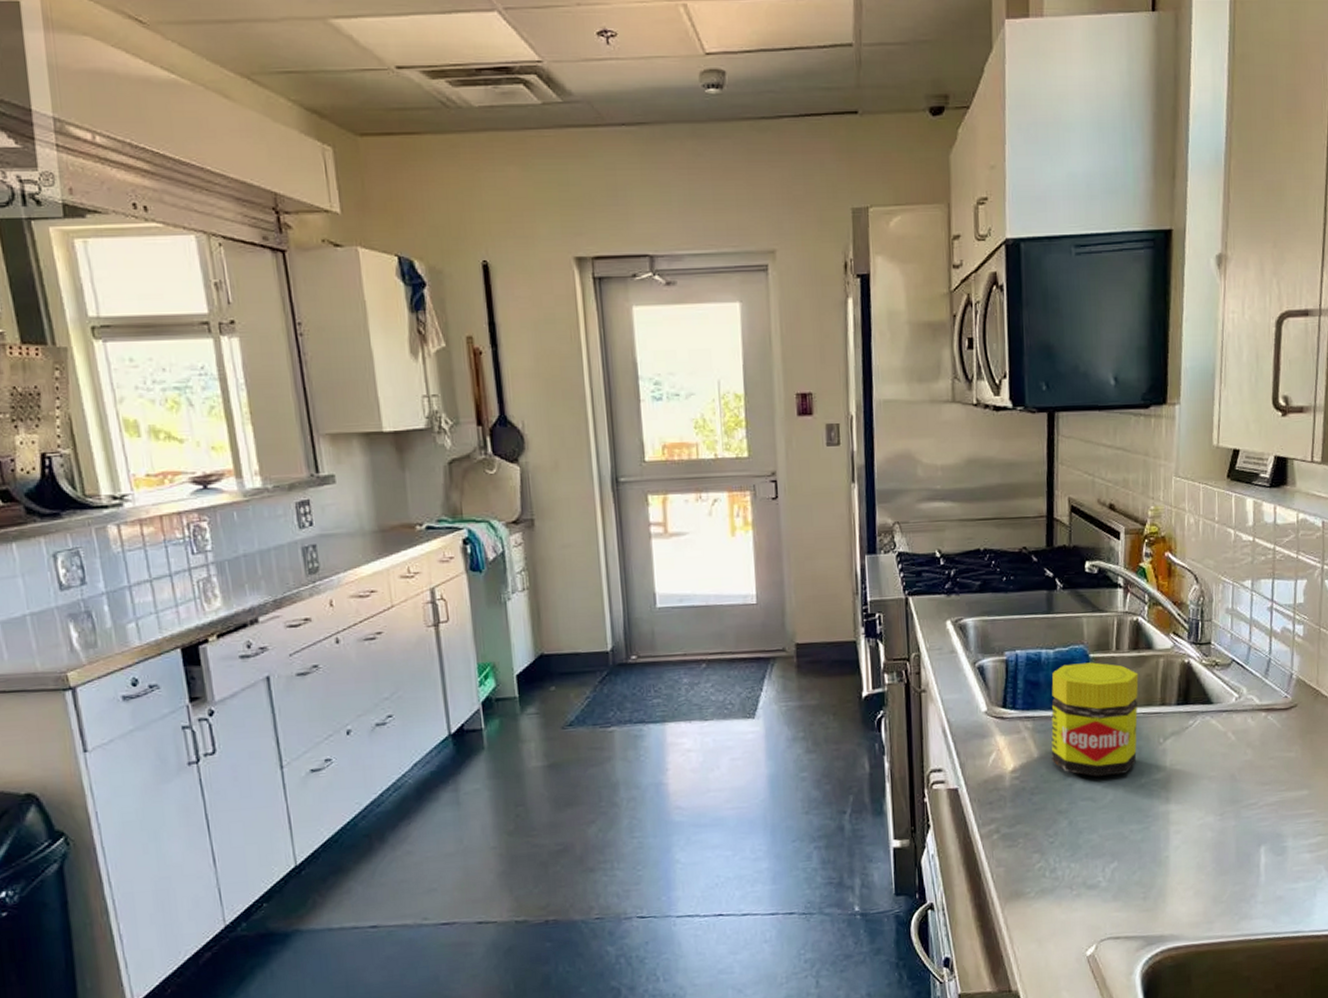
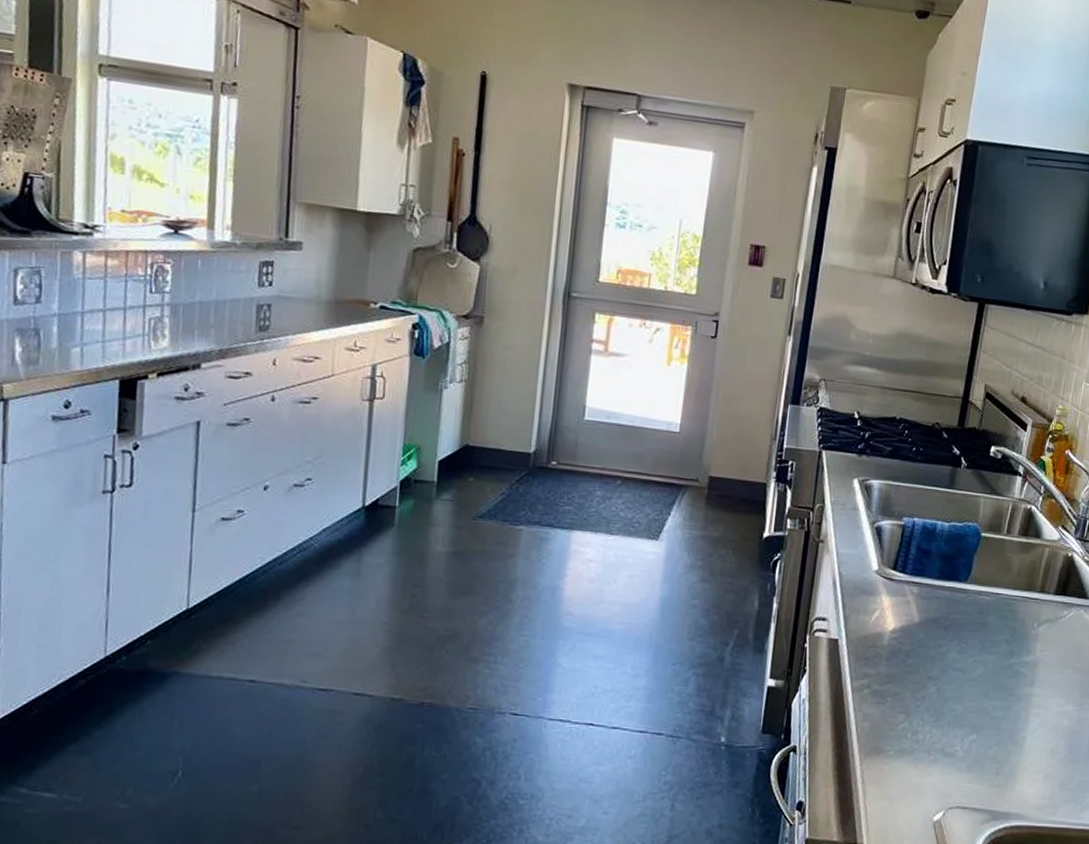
jar: present [1051,662,1139,777] -> none [930,539,1024,651]

